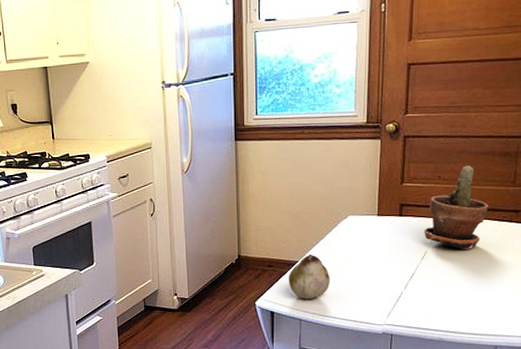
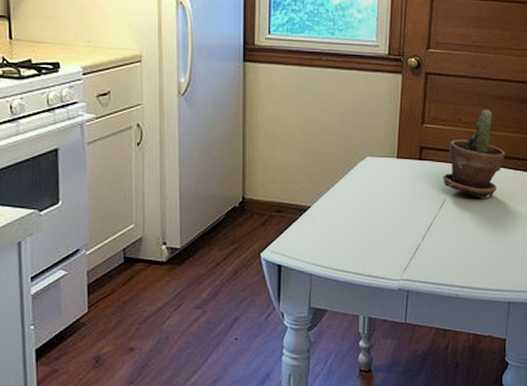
fruit: present [288,254,330,299] -> none [298,198,345,250]

